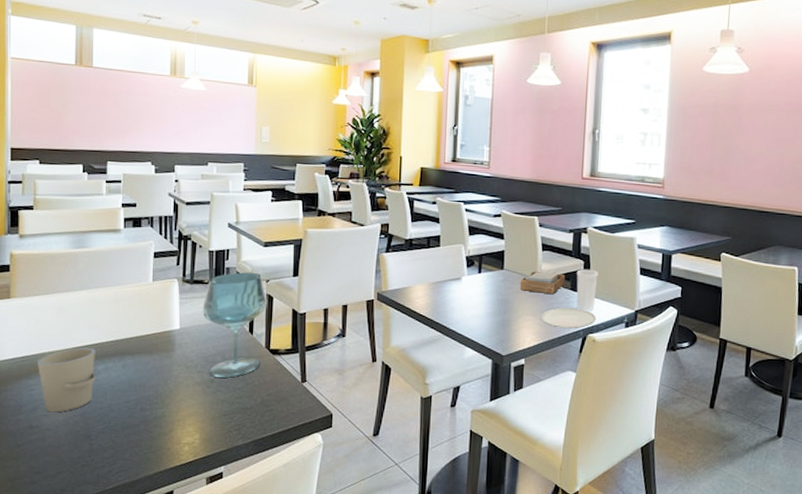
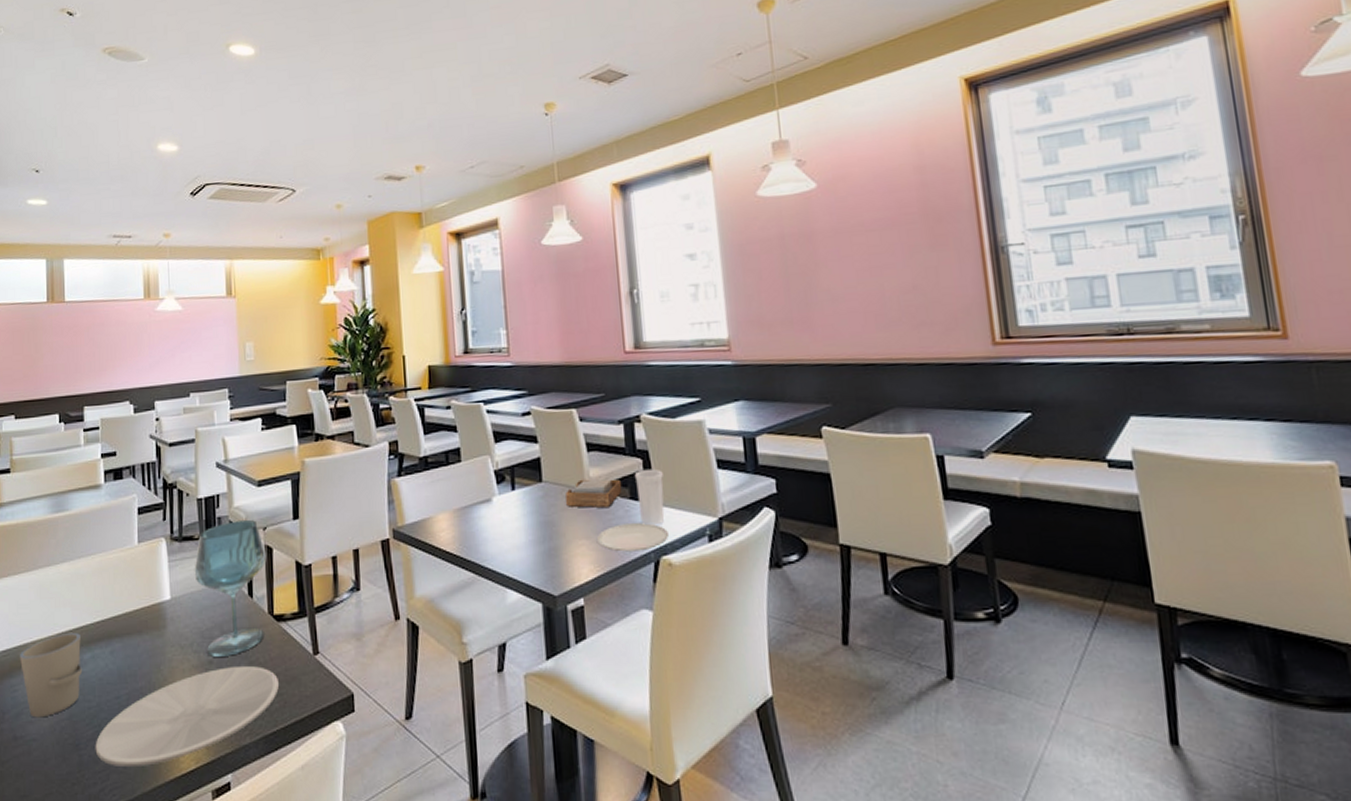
plate: none [104,385,271,456] -> present [95,665,280,766]

